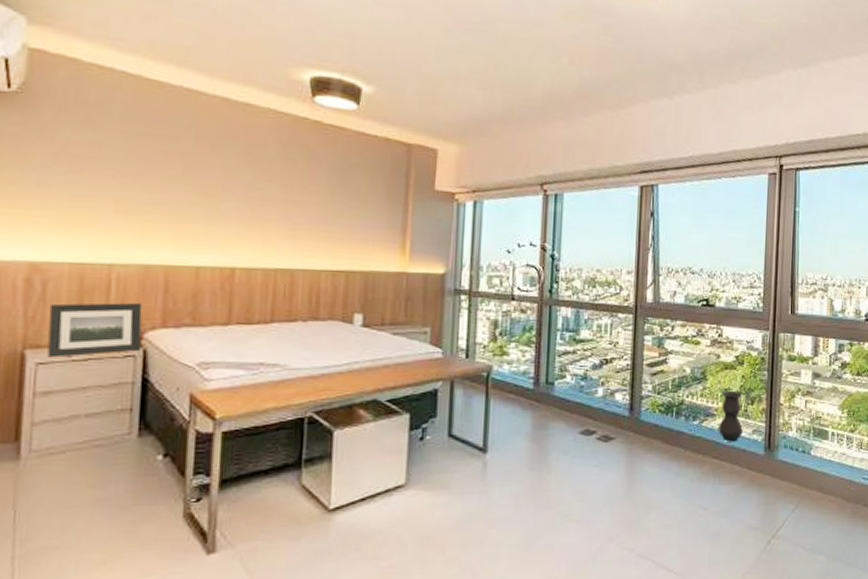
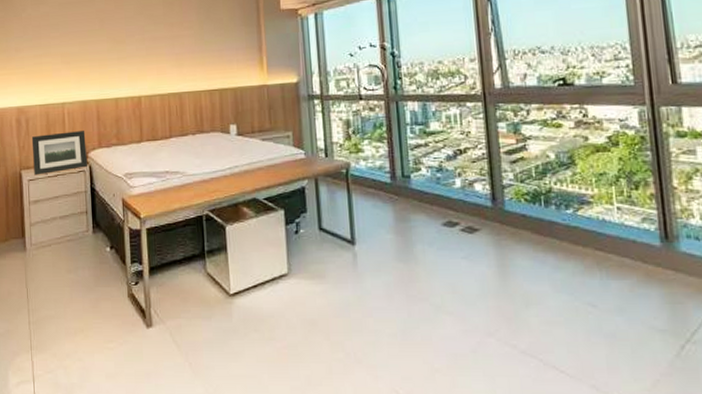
vase: present [719,390,743,443] -> none [596,175,629,233]

